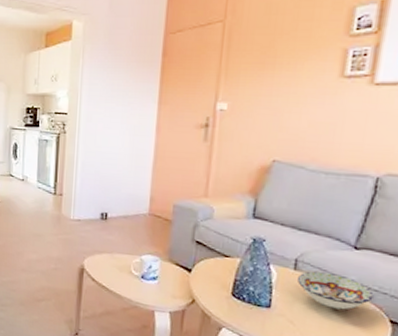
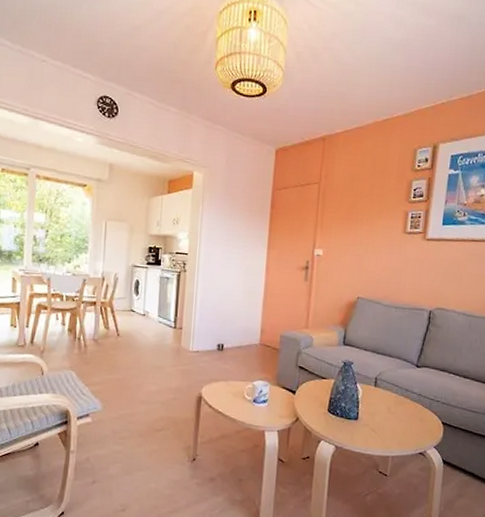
bowl: present [298,271,374,310] -> none [377,387,431,417]

